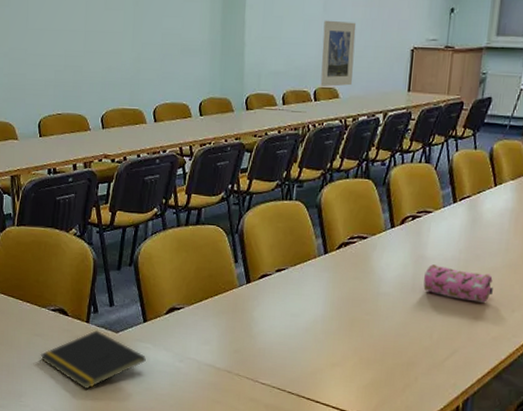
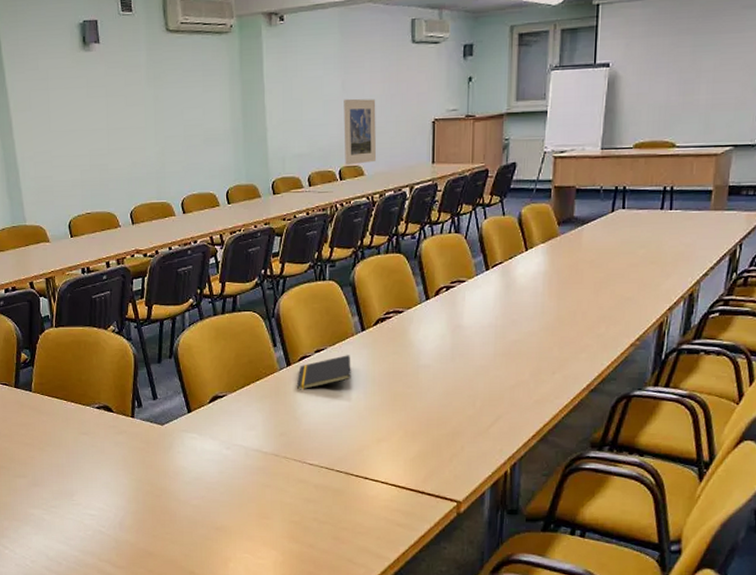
notepad: present [40,329,146,390] -> none [88,423,193,484]
notepad: none [254,276,312,309] -> present [296,355,351,390]
pencil case: present [423,264,493,303] -> none [463,333,532,367]

